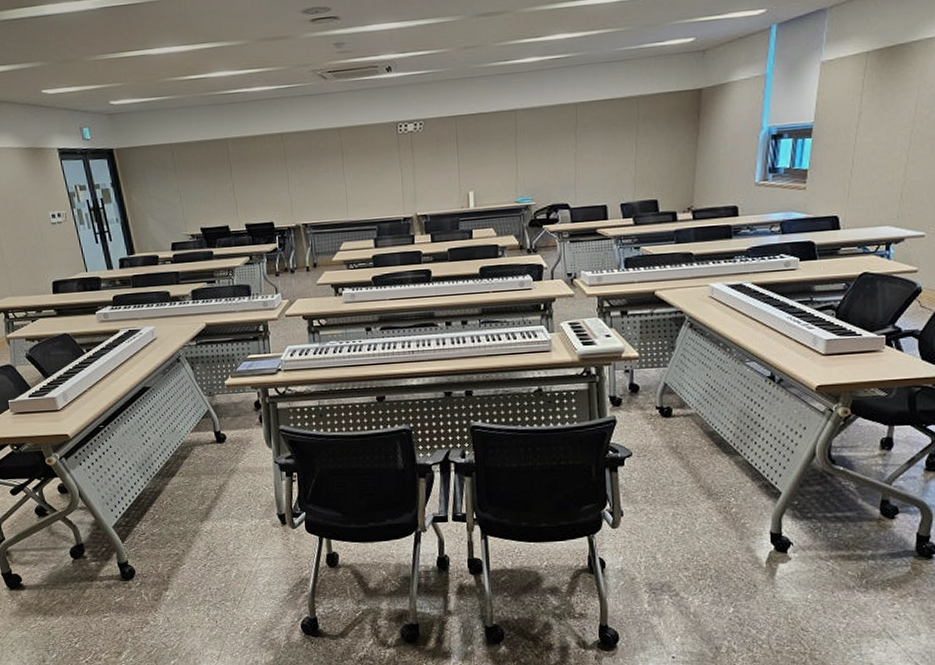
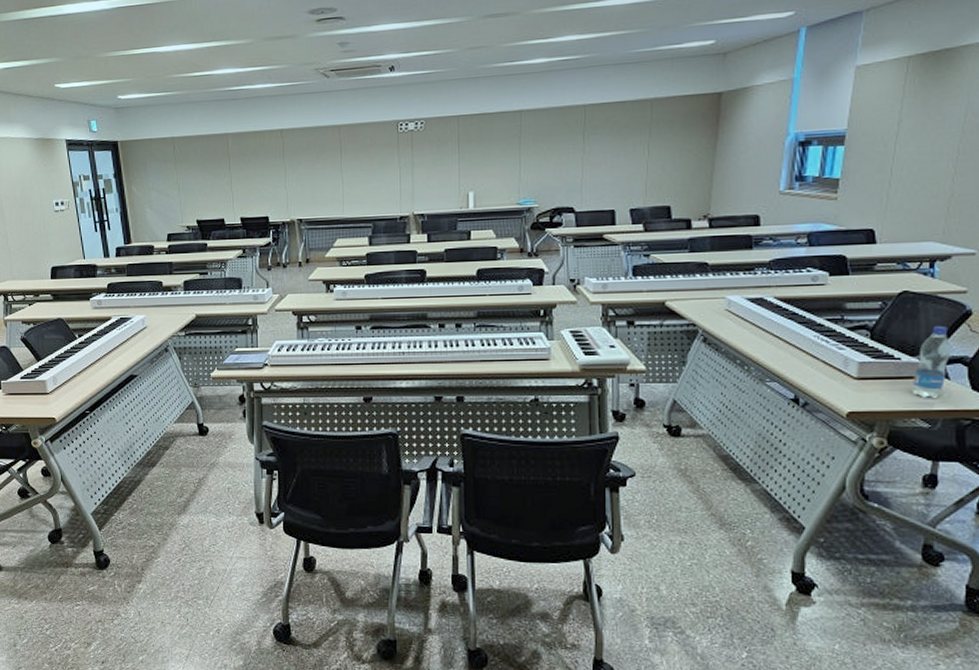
bottle: none [871,302,905,370] -> present [911,325,952,399]

